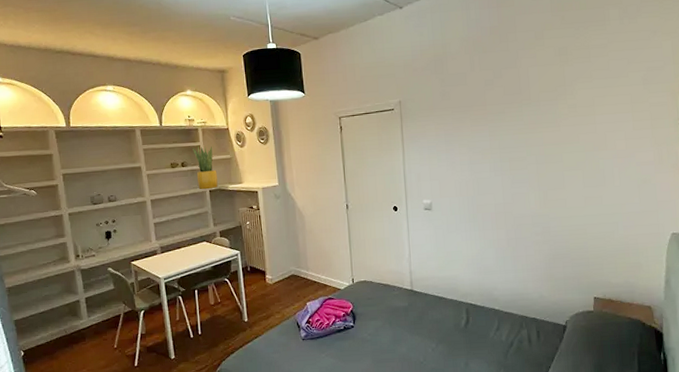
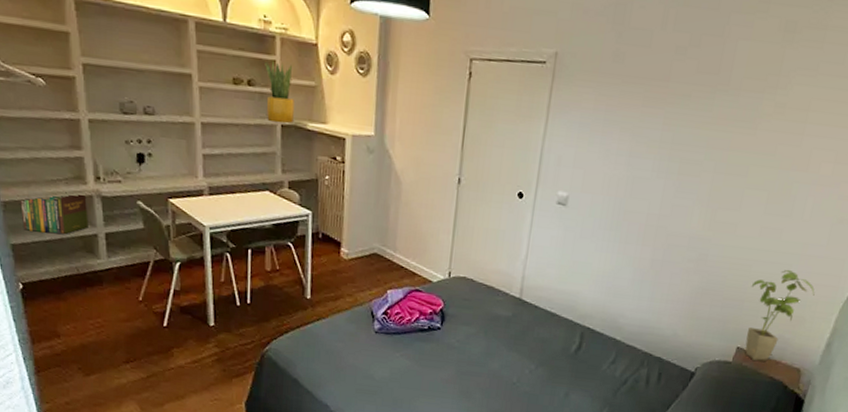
books: none [20,271,72,307] -> present [20,192,89,235]
house plant: none [590,227,643,307] -> present [745,270,815,363]

